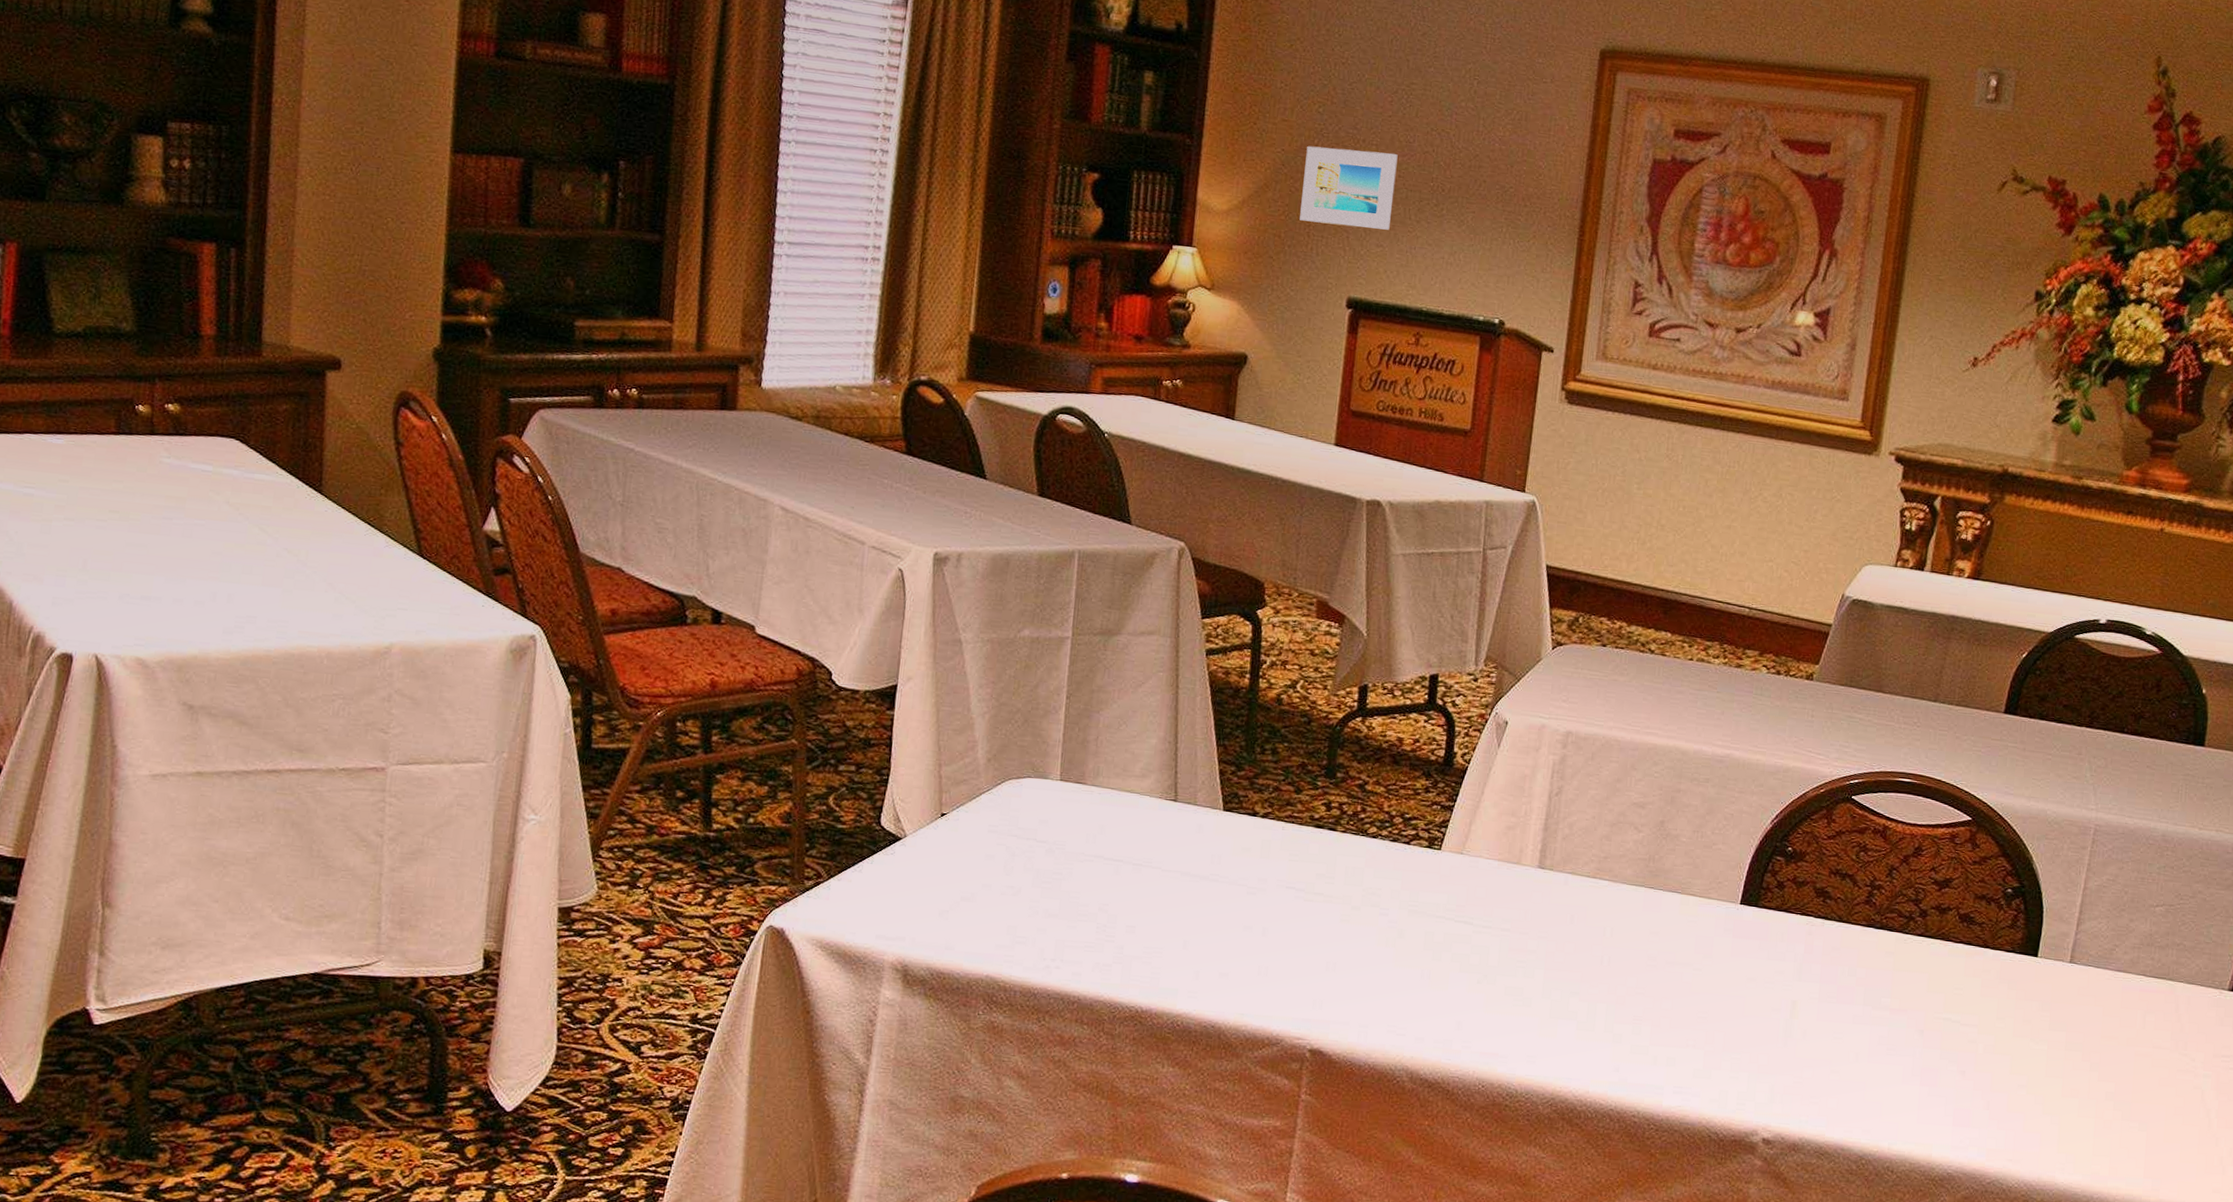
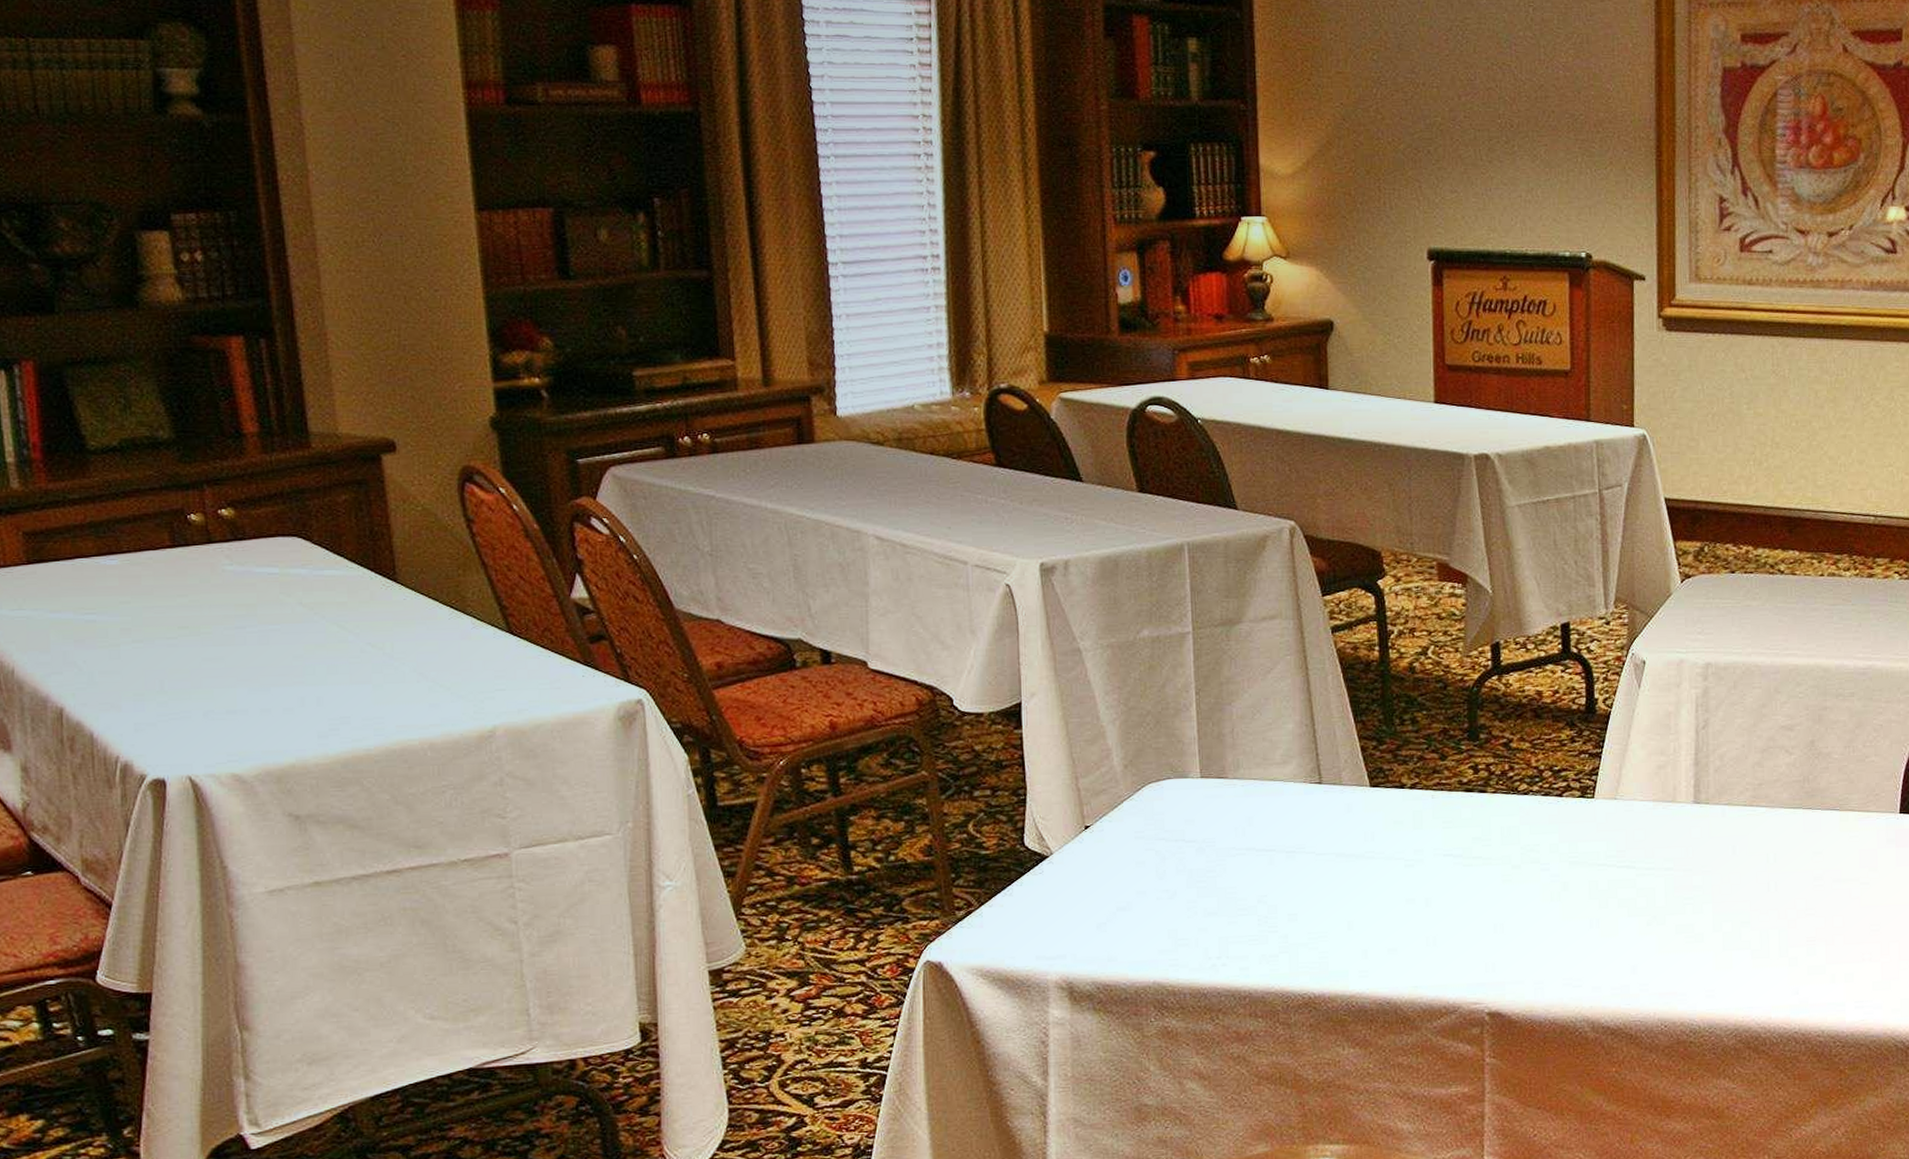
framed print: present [1299,145,1398,230] -> none [1366,93,1462,175]

